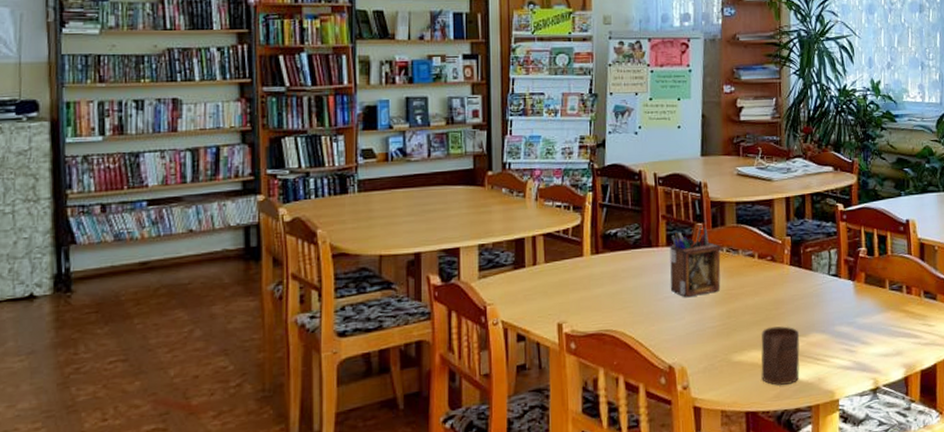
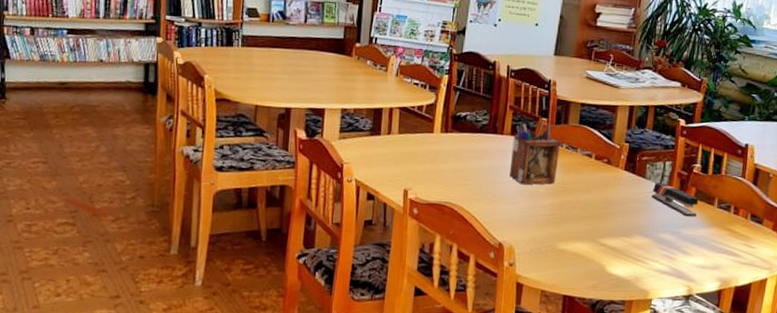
cup: present [761,326,800,385] -> none [582,224,624,278]
stapler: none [821,272,871,305] -> present [651,182,699,217]

